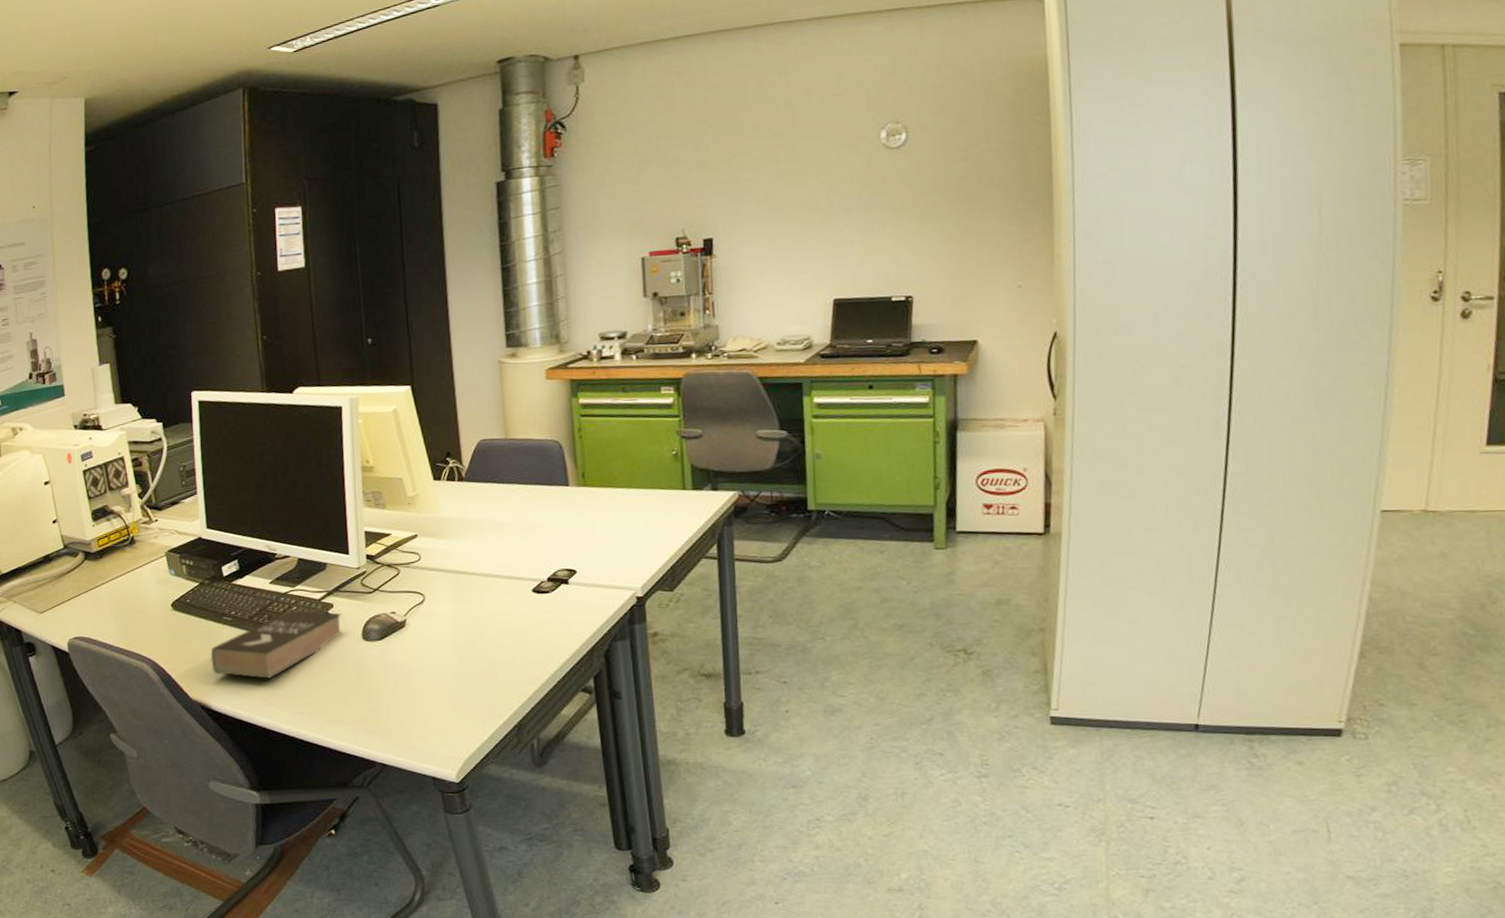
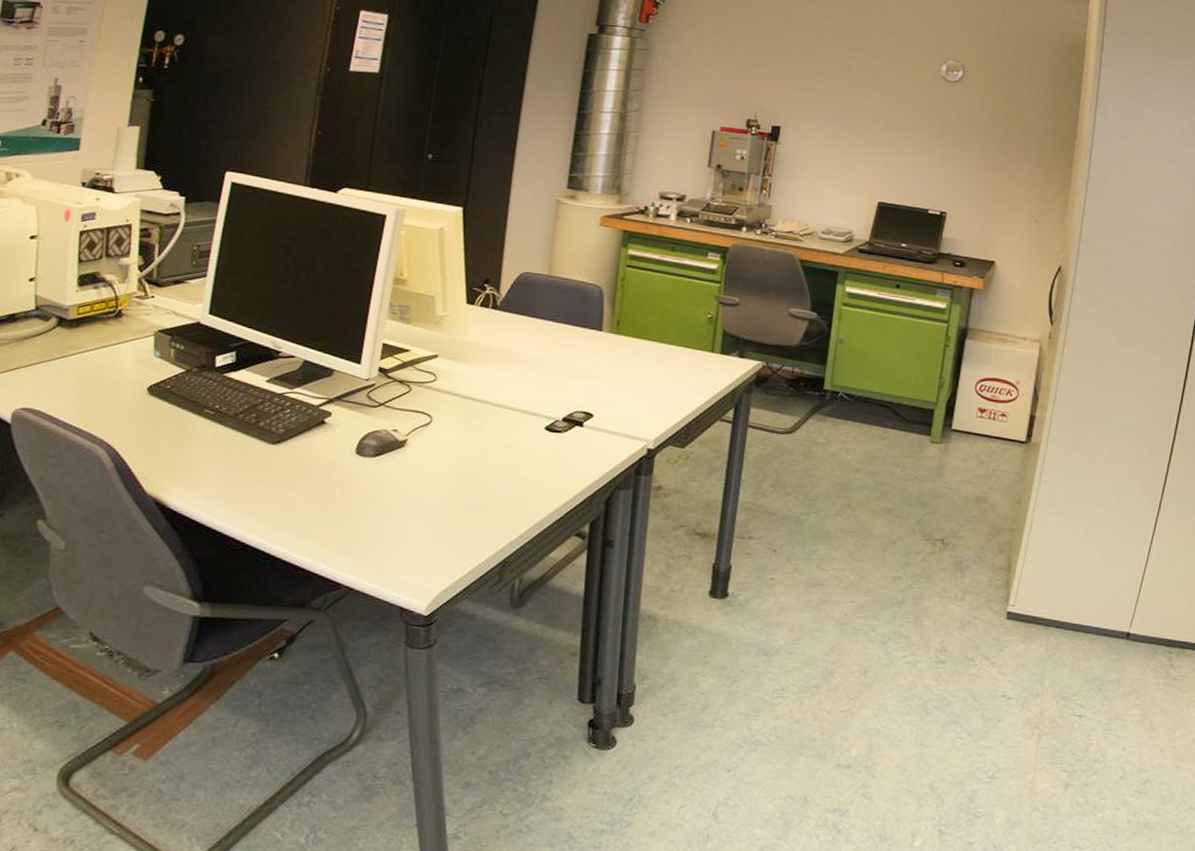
book: present [210,609,342,679] -> none [179,412,339,482]

